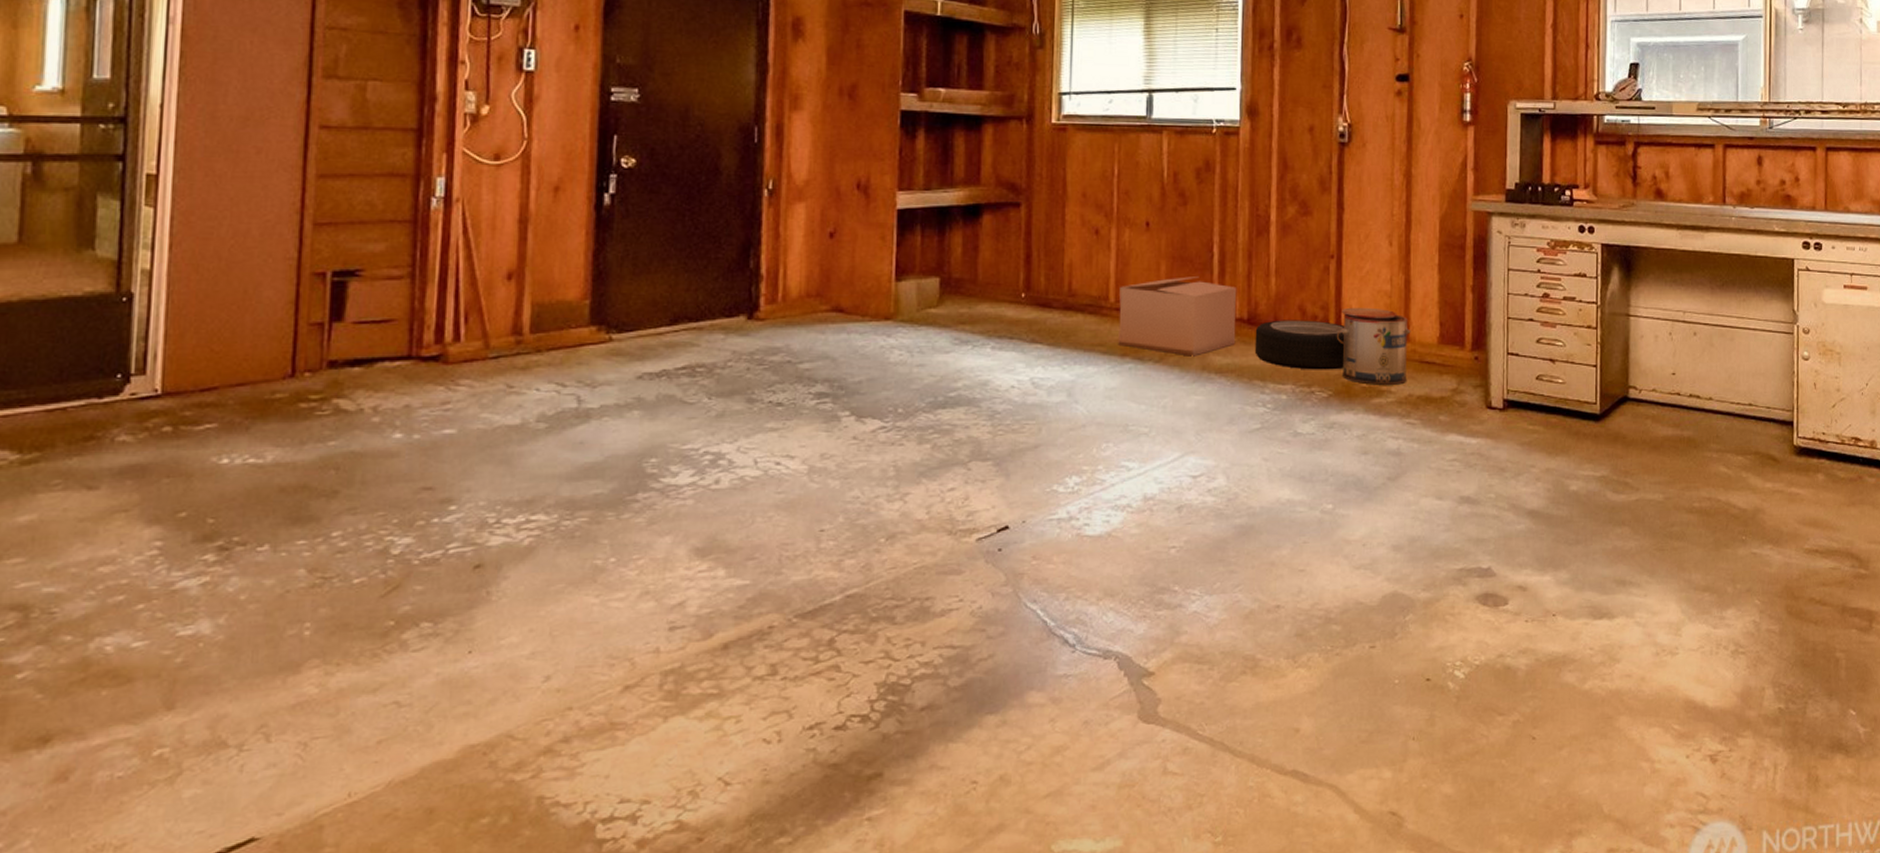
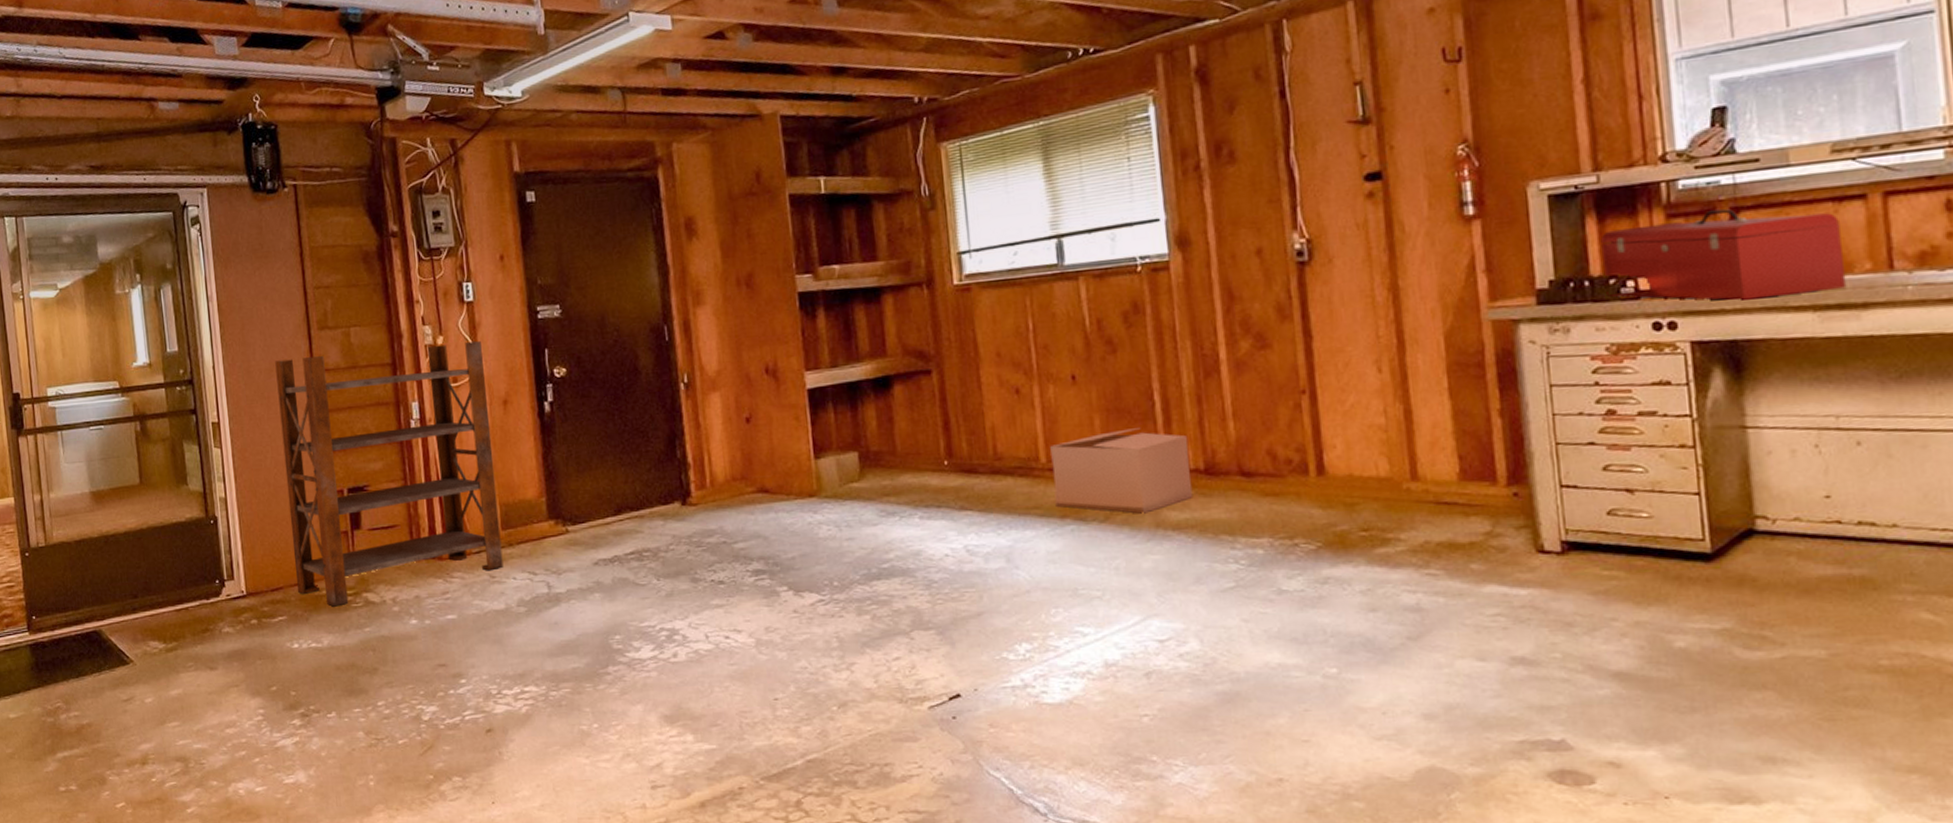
shelving unit: none [238,108,538,414] -> present [275,341,504,607]
car tire: present [1254,320,1345,370] -> none [1215,465,1334,521]
paint can: present [1336,307,1411,385] -> none [1319,445,1420,533]
toolbox: none [1551,142,1698,216] -> present [1600,209,1847,301]

